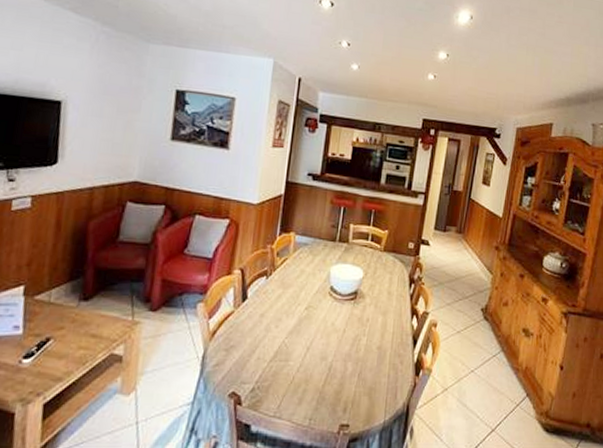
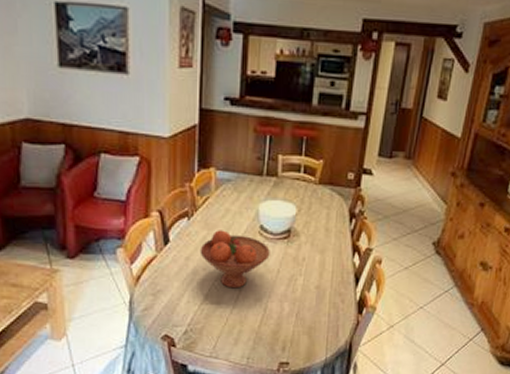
fruit bowl: none [274,289,338,347] -> present [200,230,270,289]

